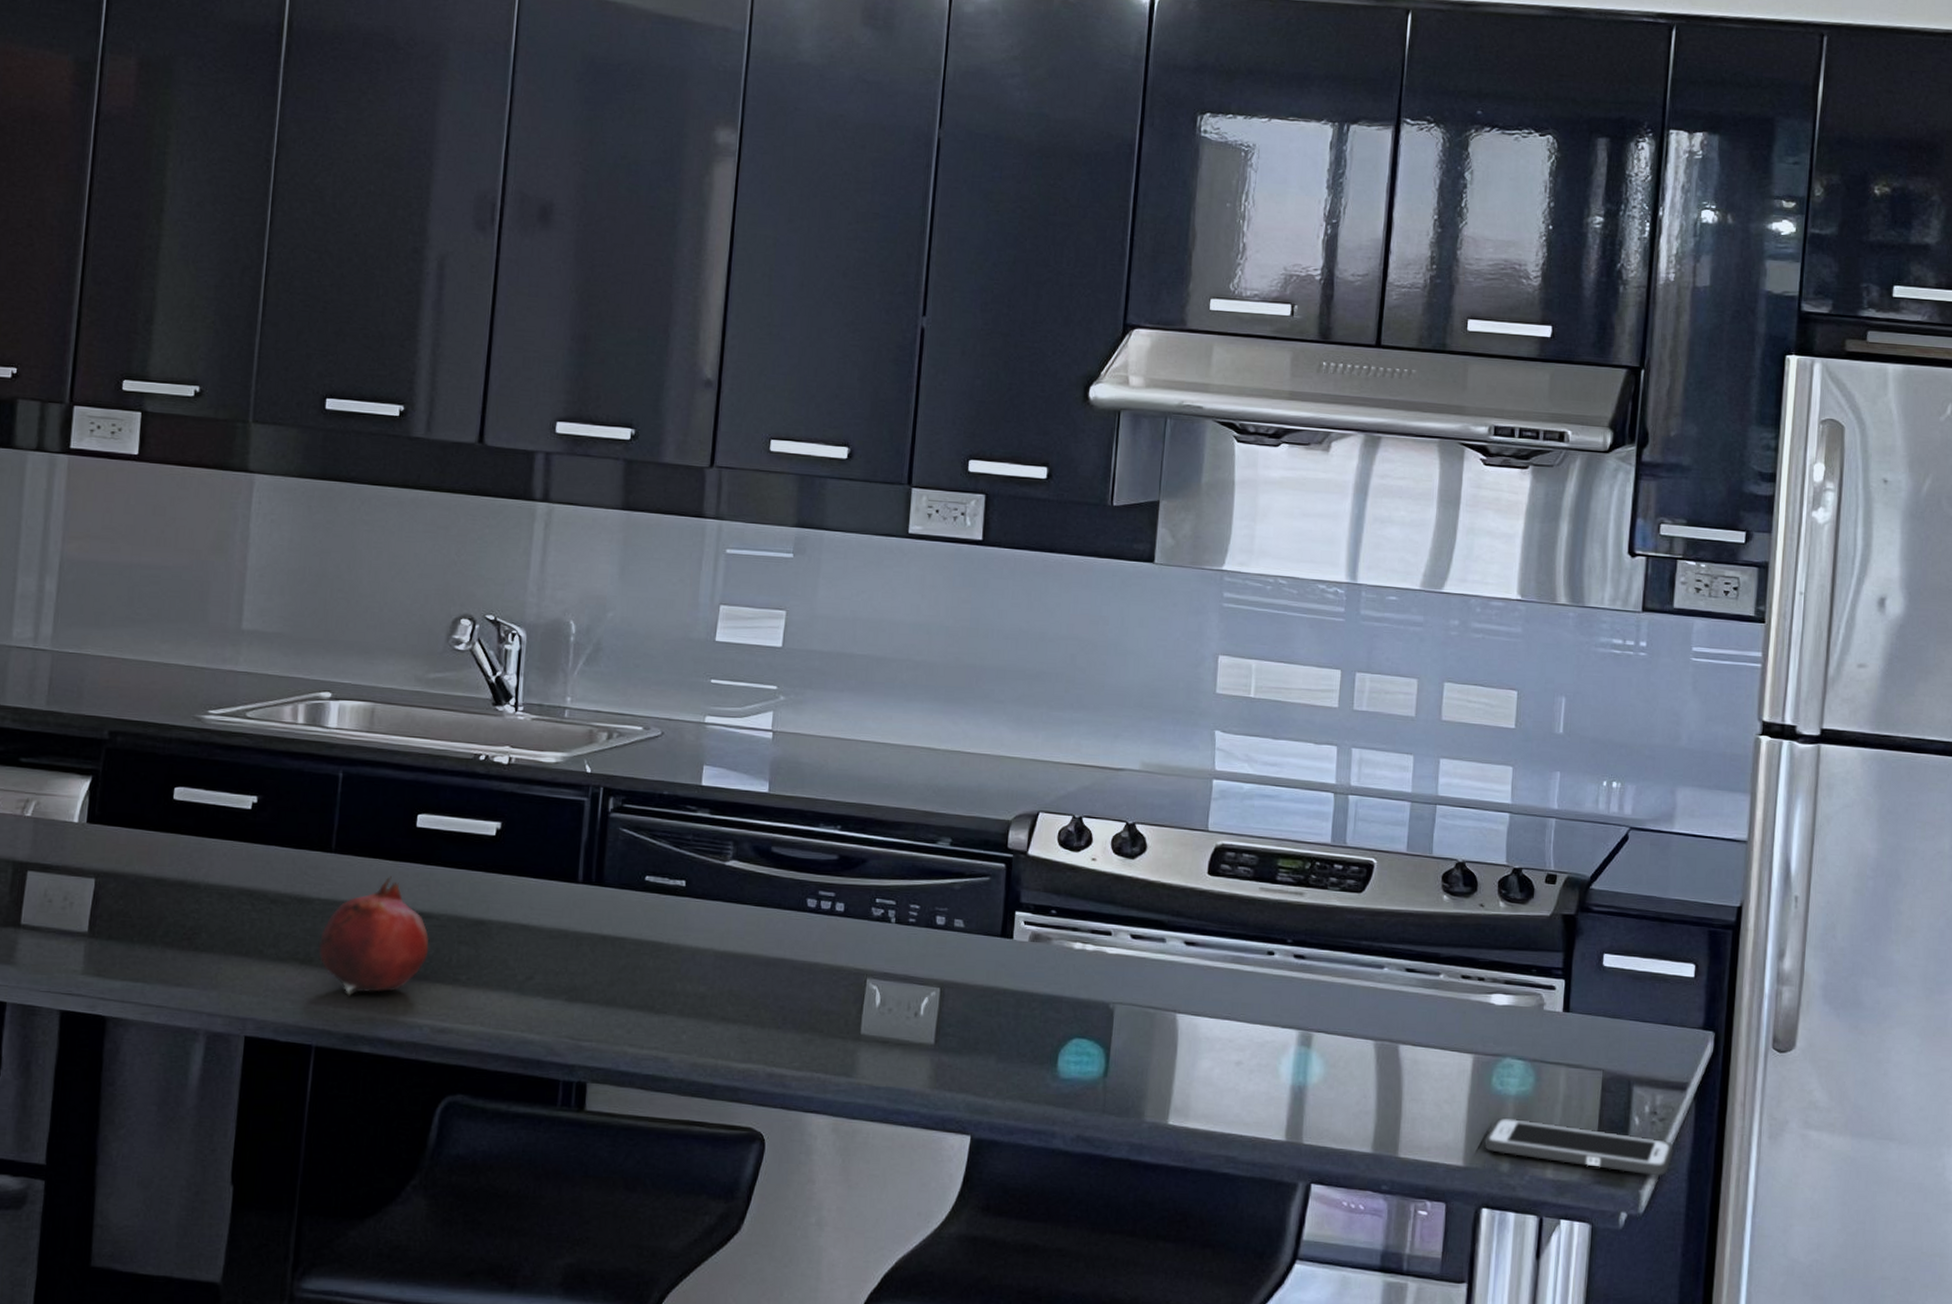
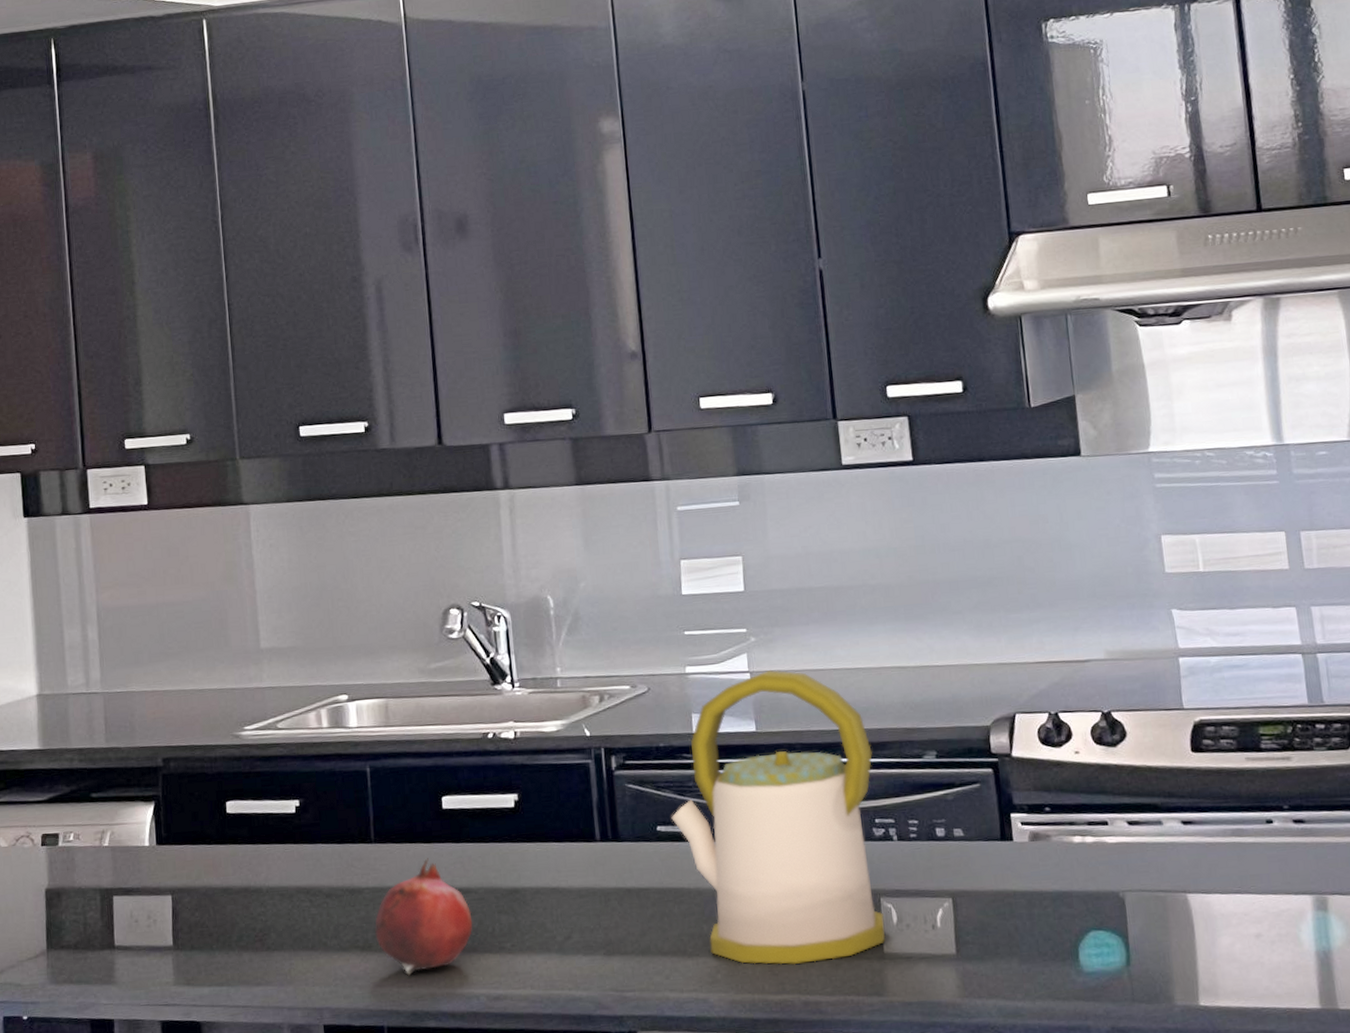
kettle: none [662,731,886,1035] -> present [671,669,886,965]

